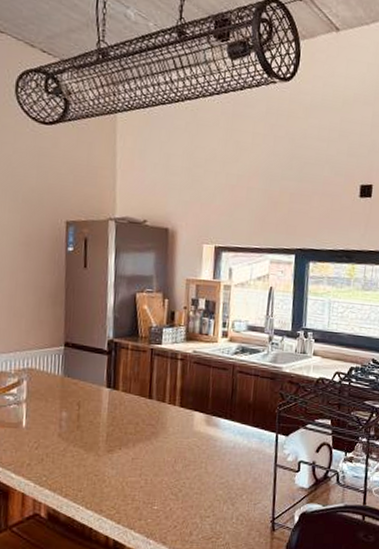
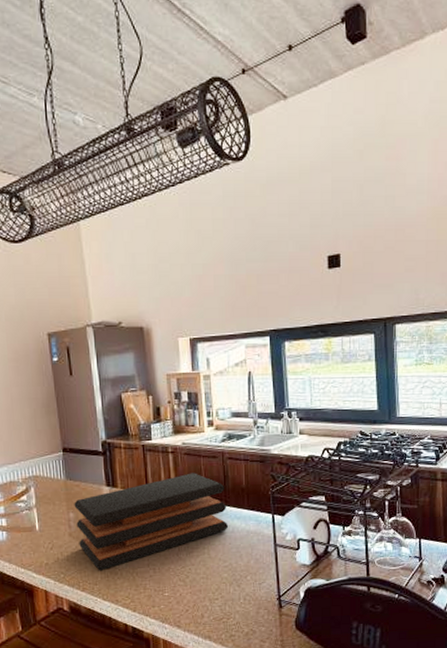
cutting board: none [68,382,232,477] -> present [74,473,228,571]

